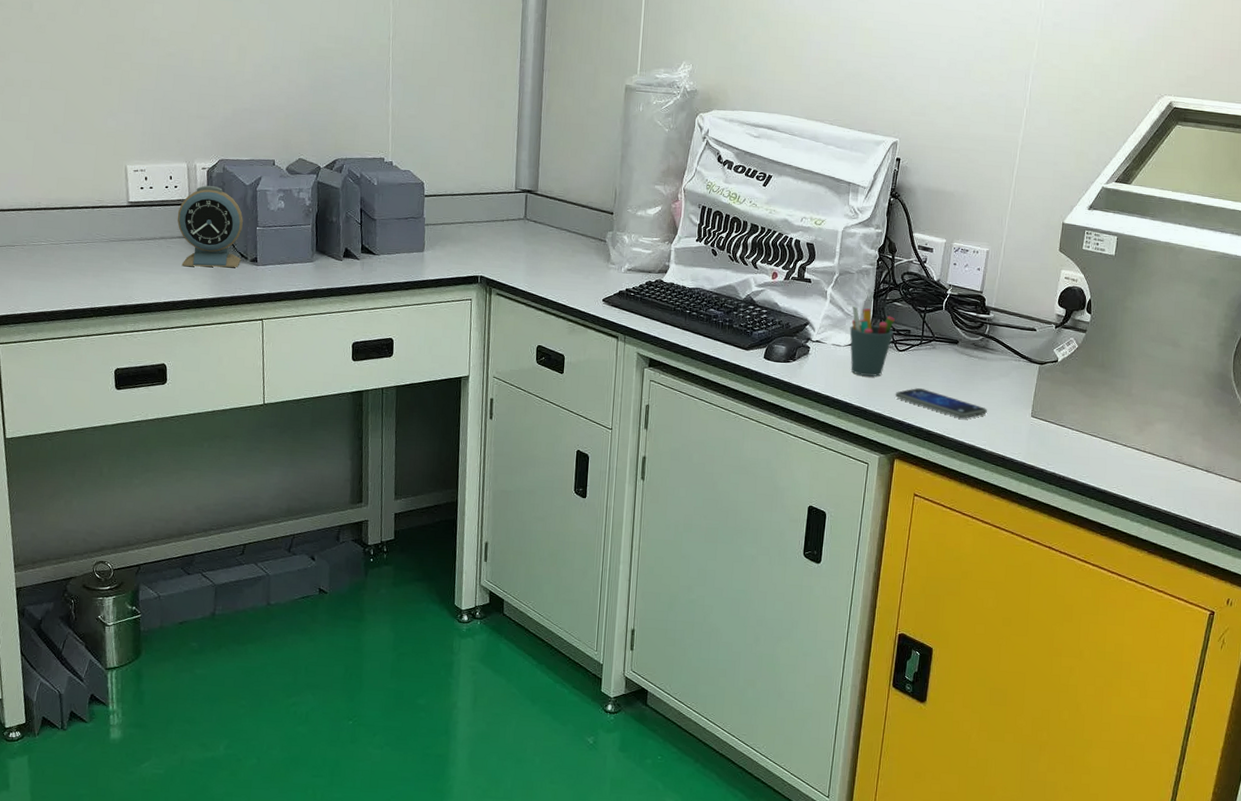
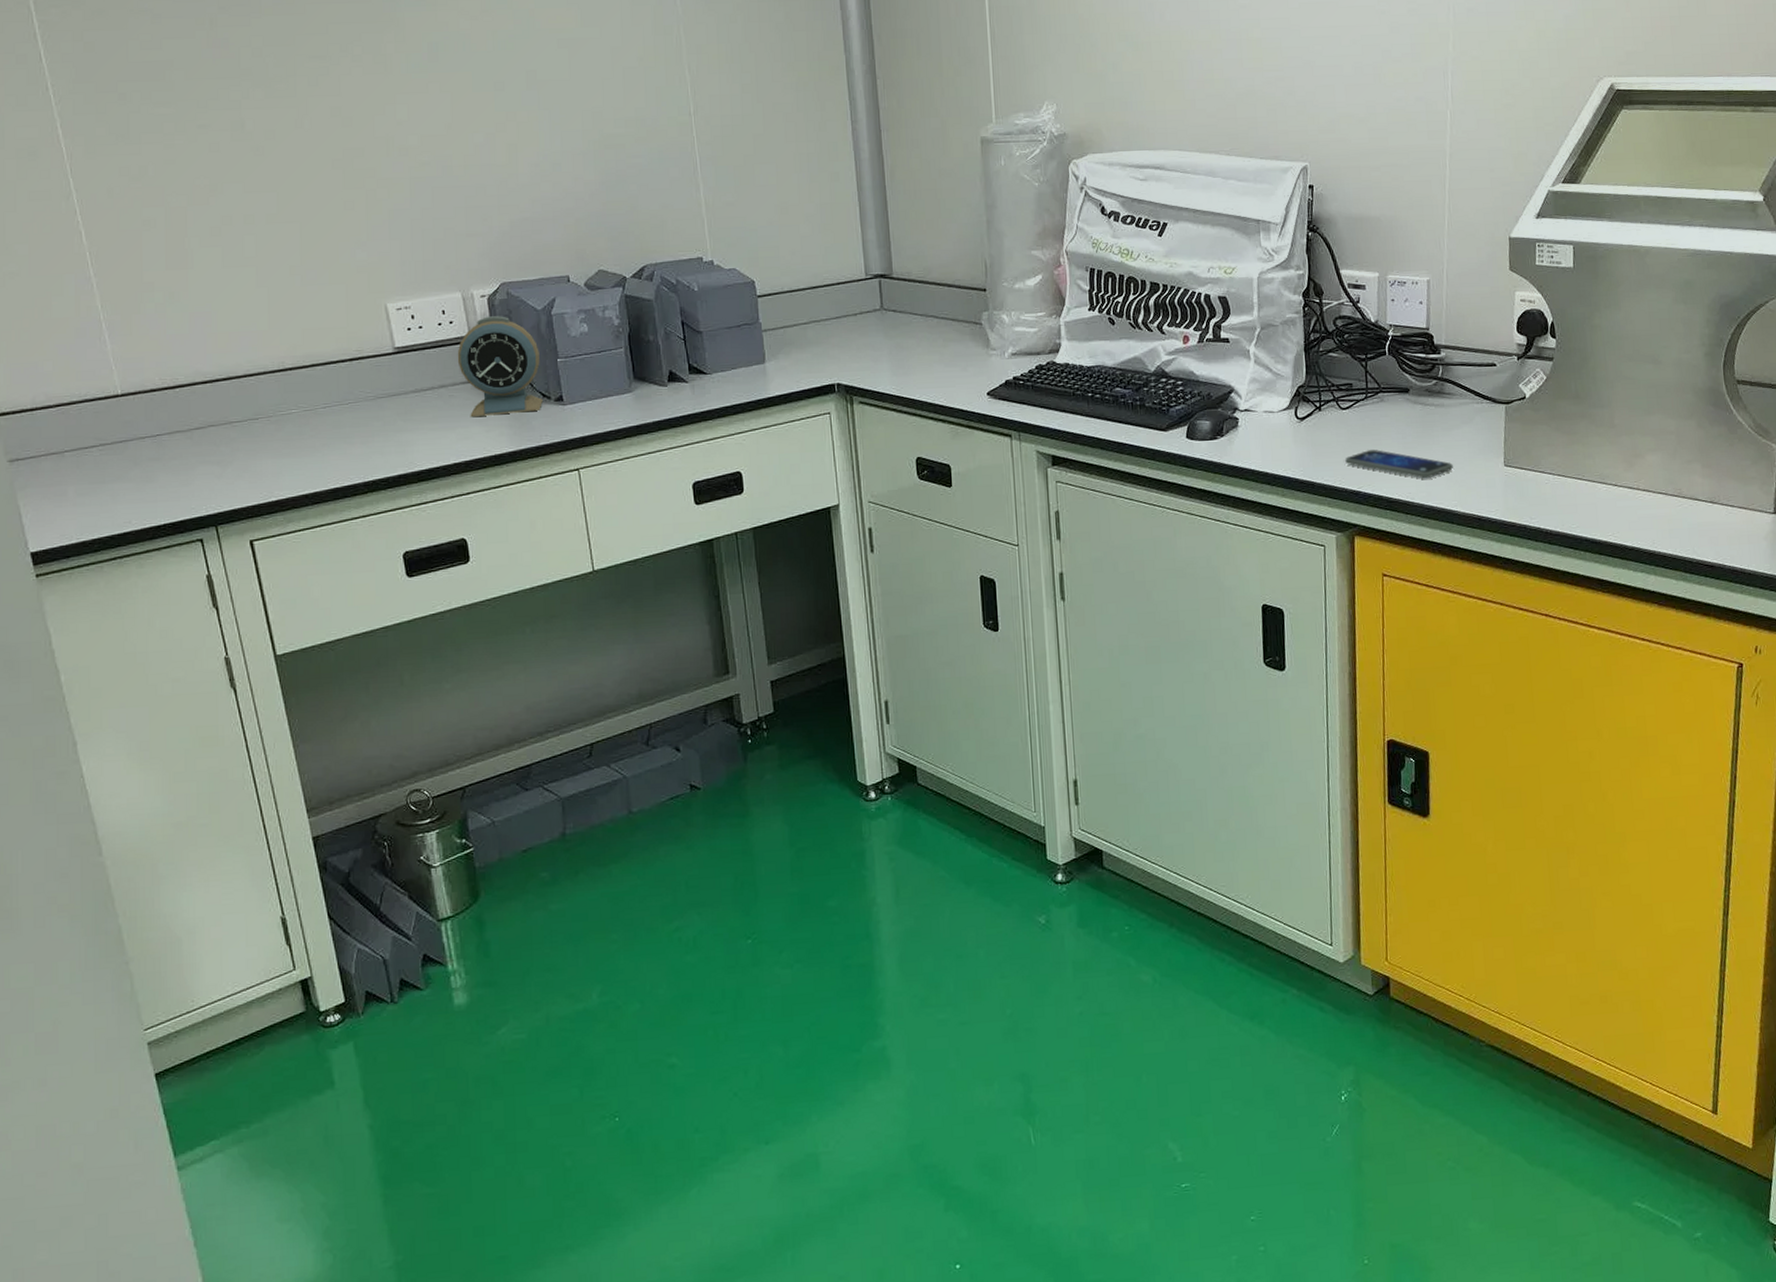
pen holder: present [849,305,895,377] -> none [1281,363,1334,444]

